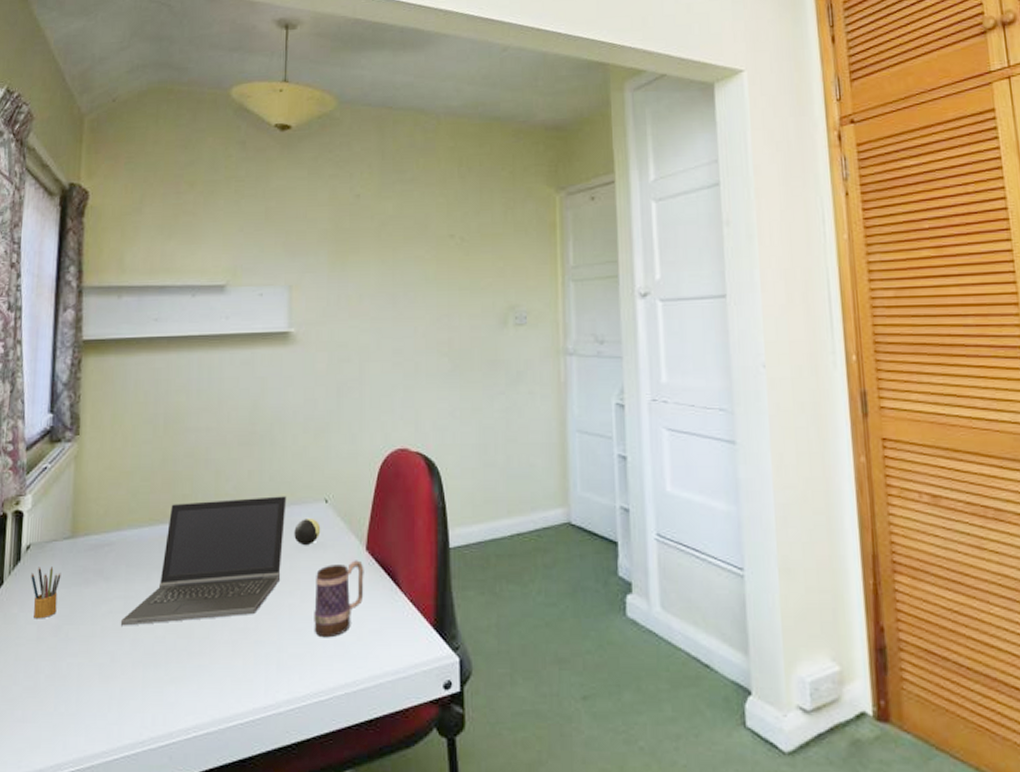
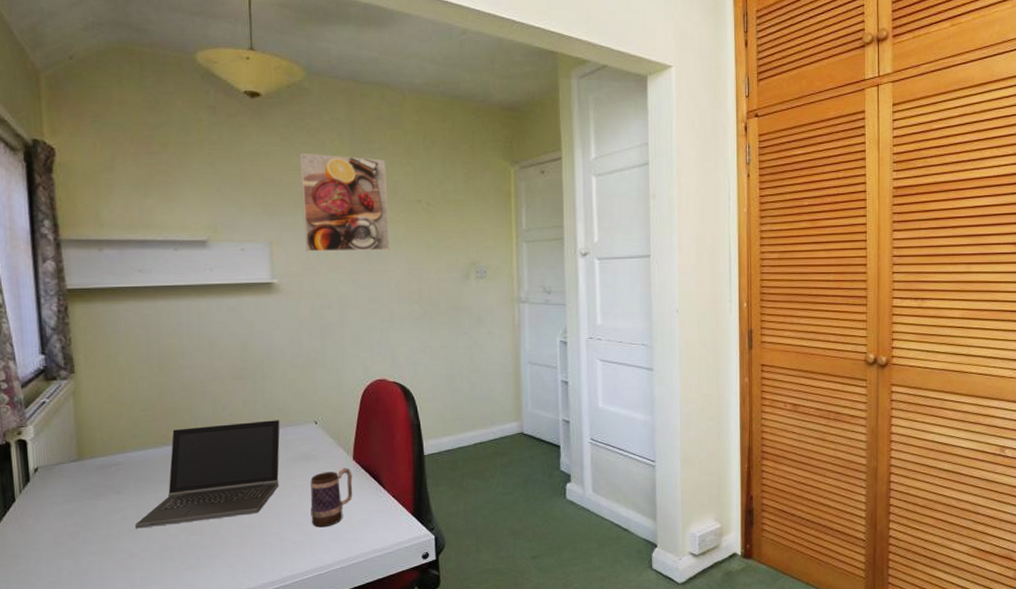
pencil box: present [31,567,61,619] -> none [42,485,73,528]
stress ball: present [294,519,321,545] -> none [289,437,313,458]
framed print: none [326,186,418,297] -> present [300,152,390,252]

